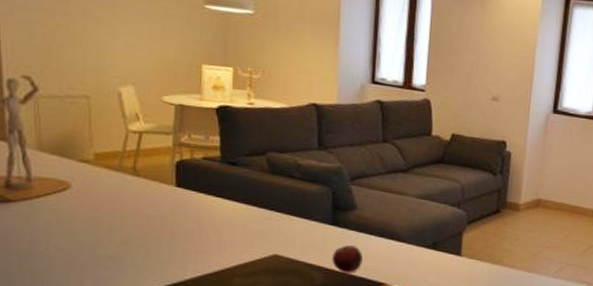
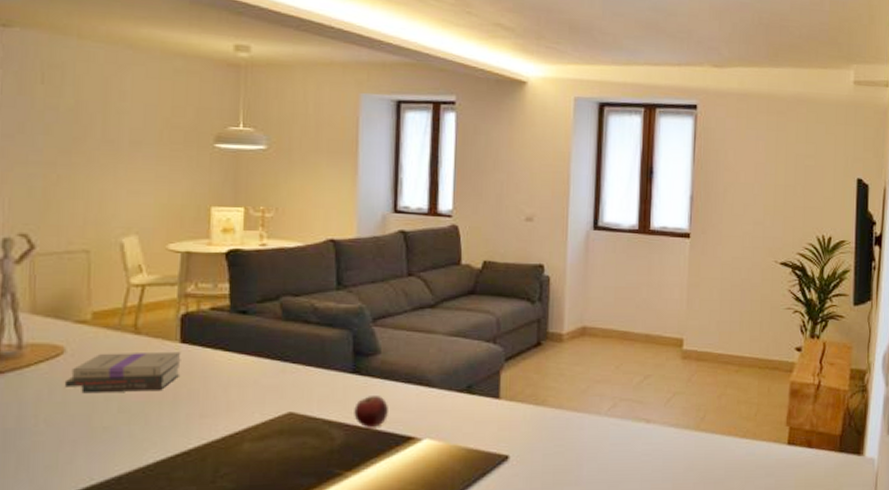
books: none [71,190,177,227] -> present [64,351,182,394]

